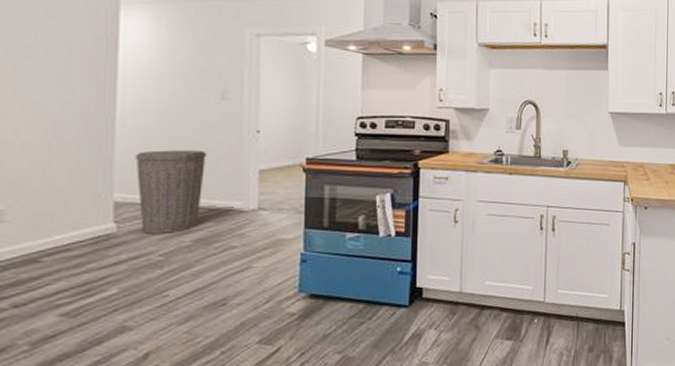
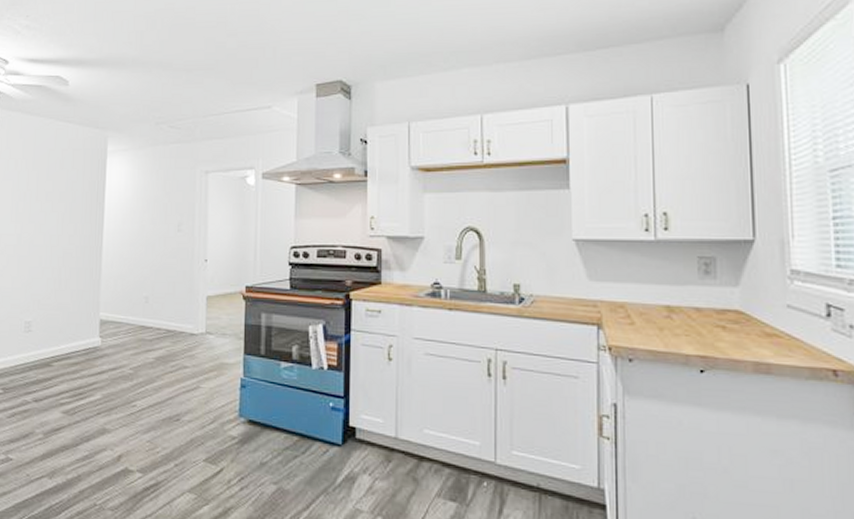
trash can: present [135,150,207,234] -> none [115,276,166,350]

